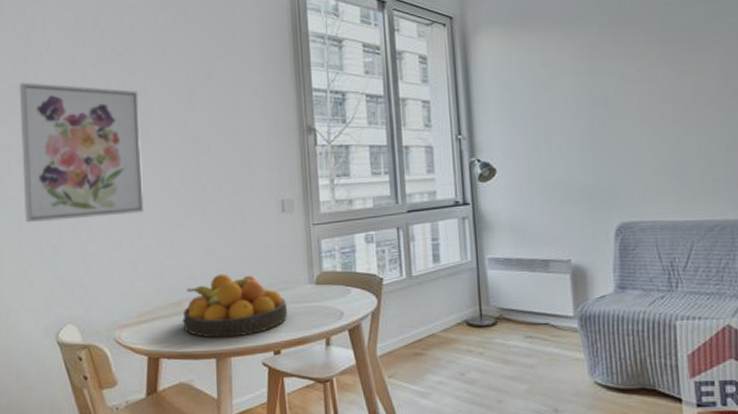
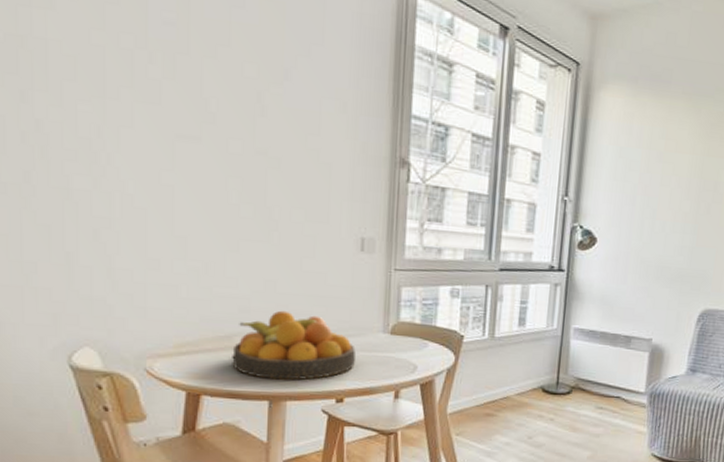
wall art: present [19,82,145,223] -> none [20,33,193,229]

